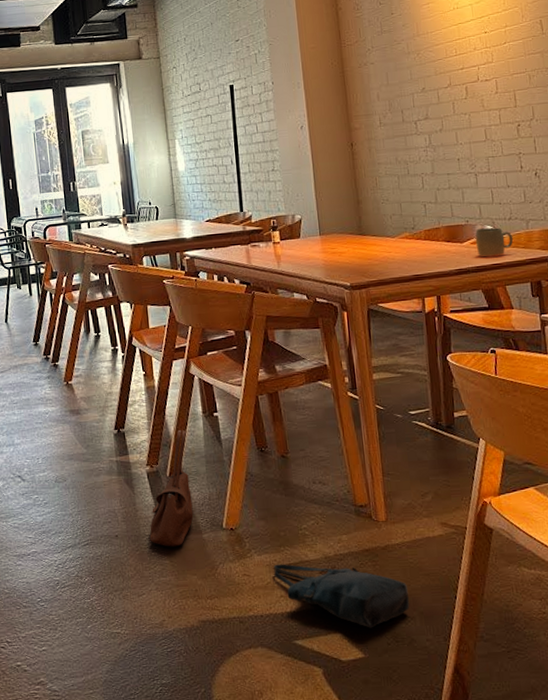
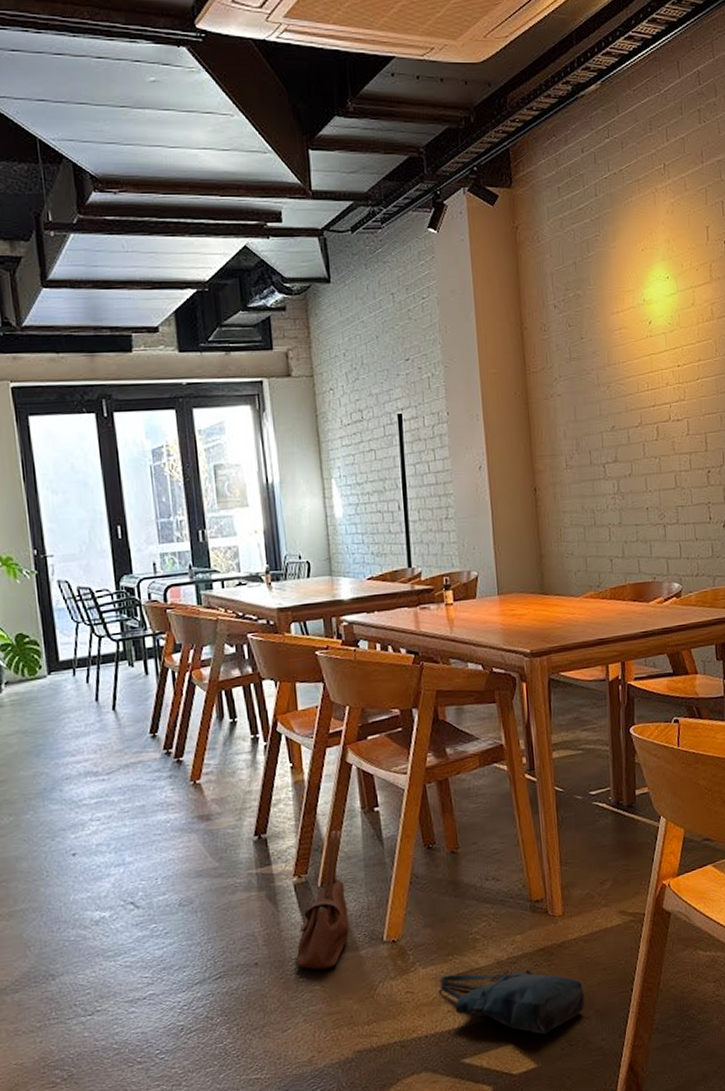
mug: present [475,227,514,257] -> none [662,585,700,618]

